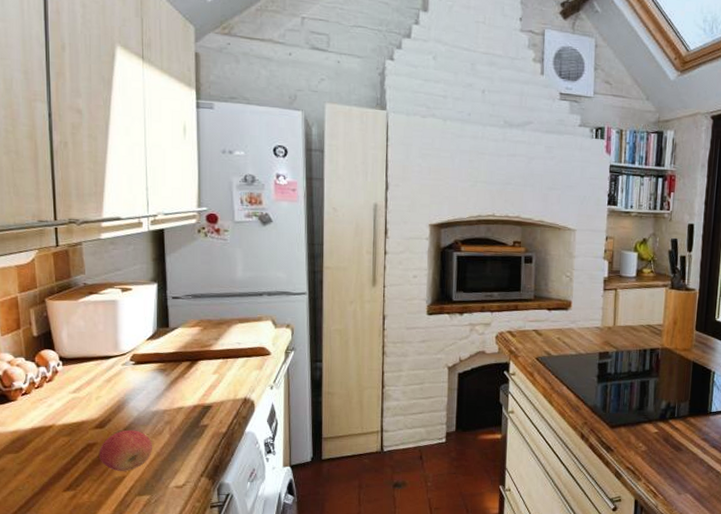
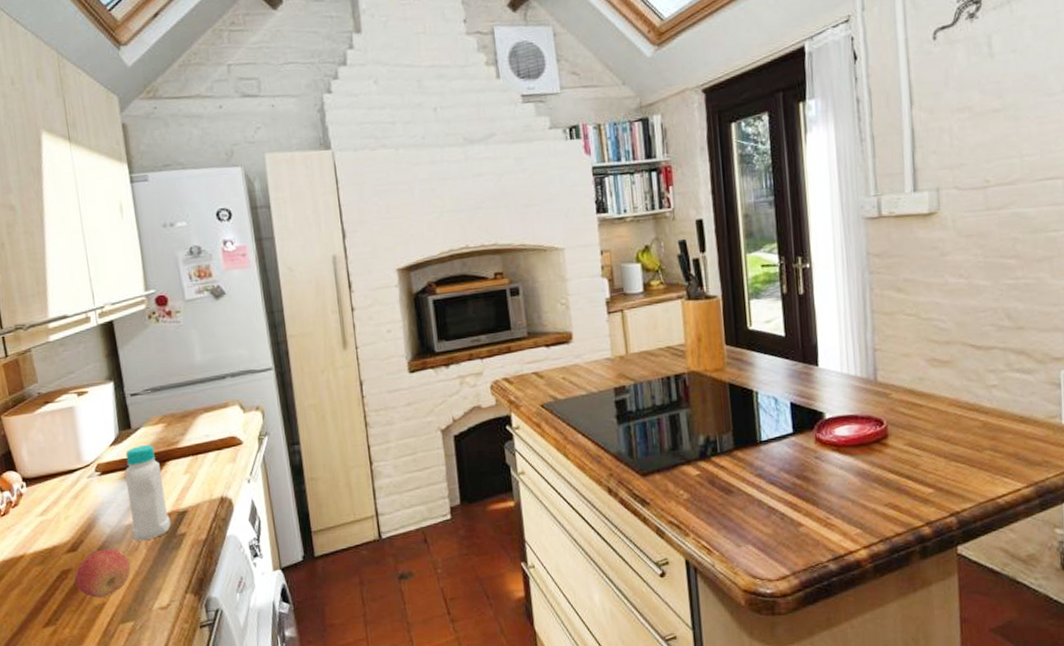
bottle: none [158,343,195,427] -> present [125,445,171,542]

